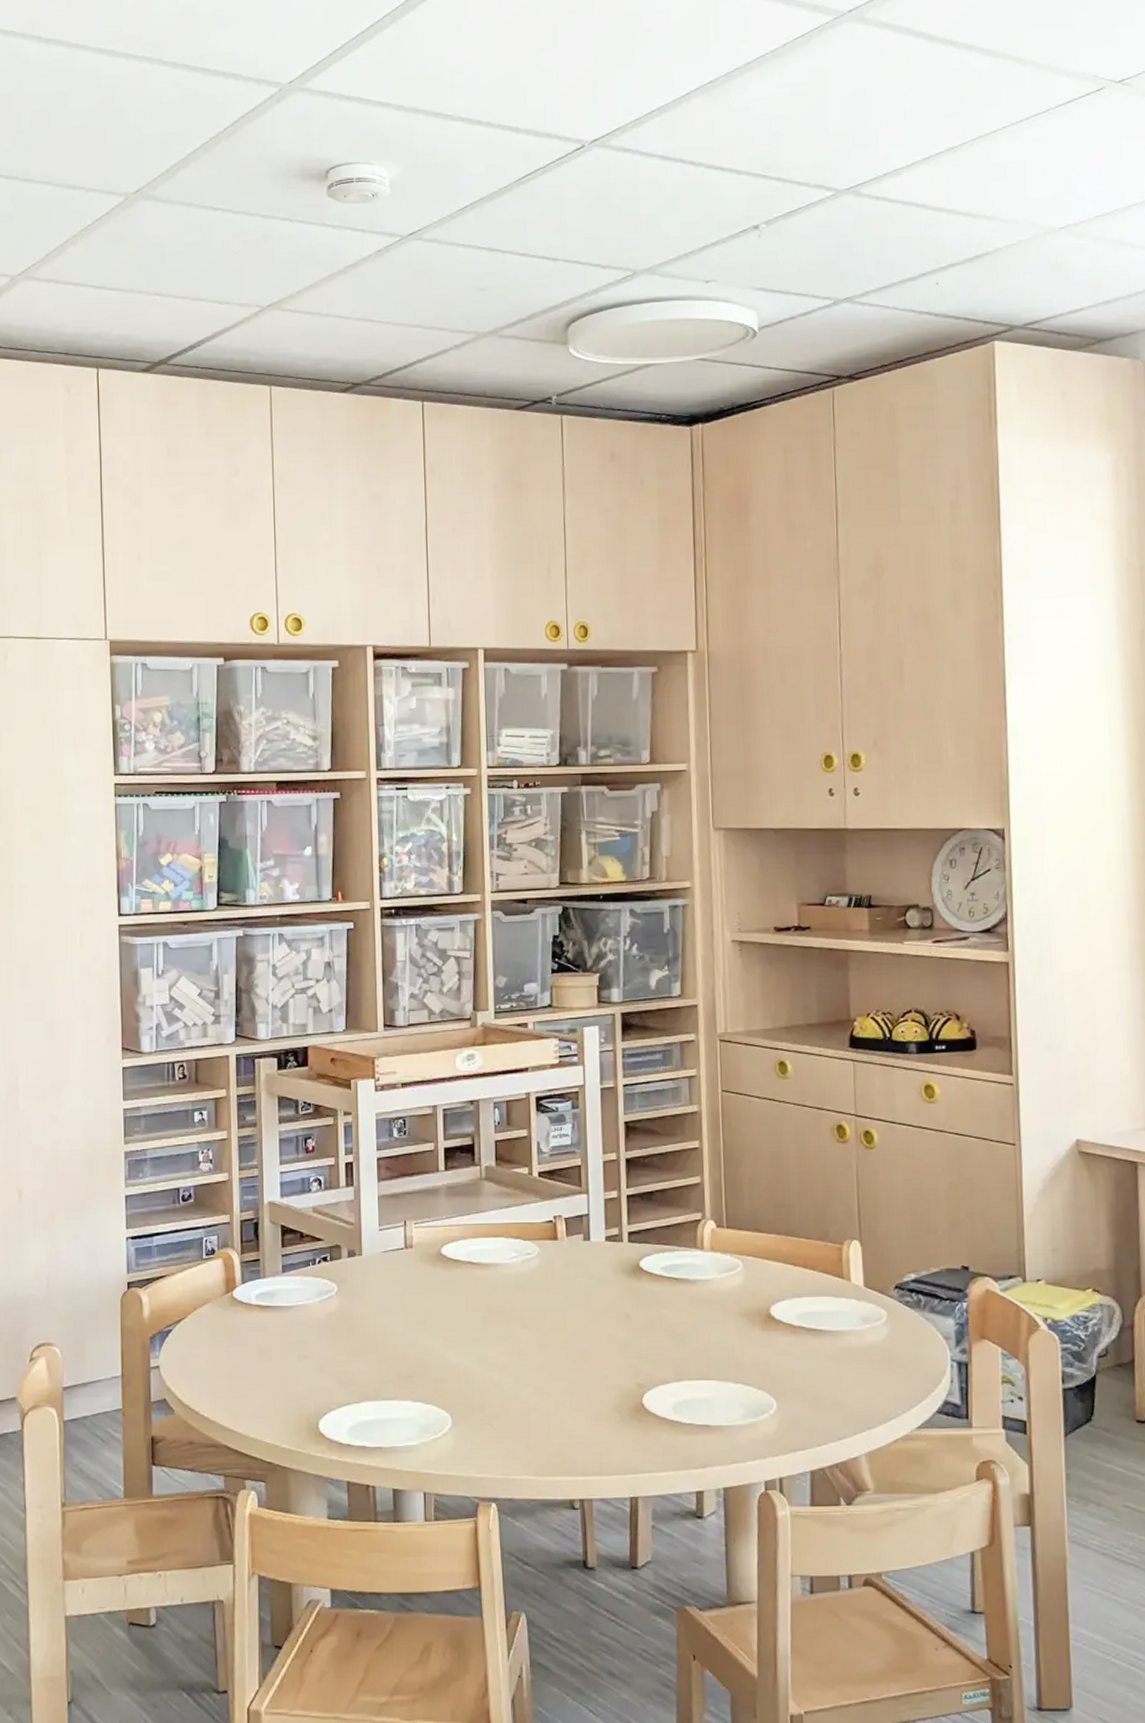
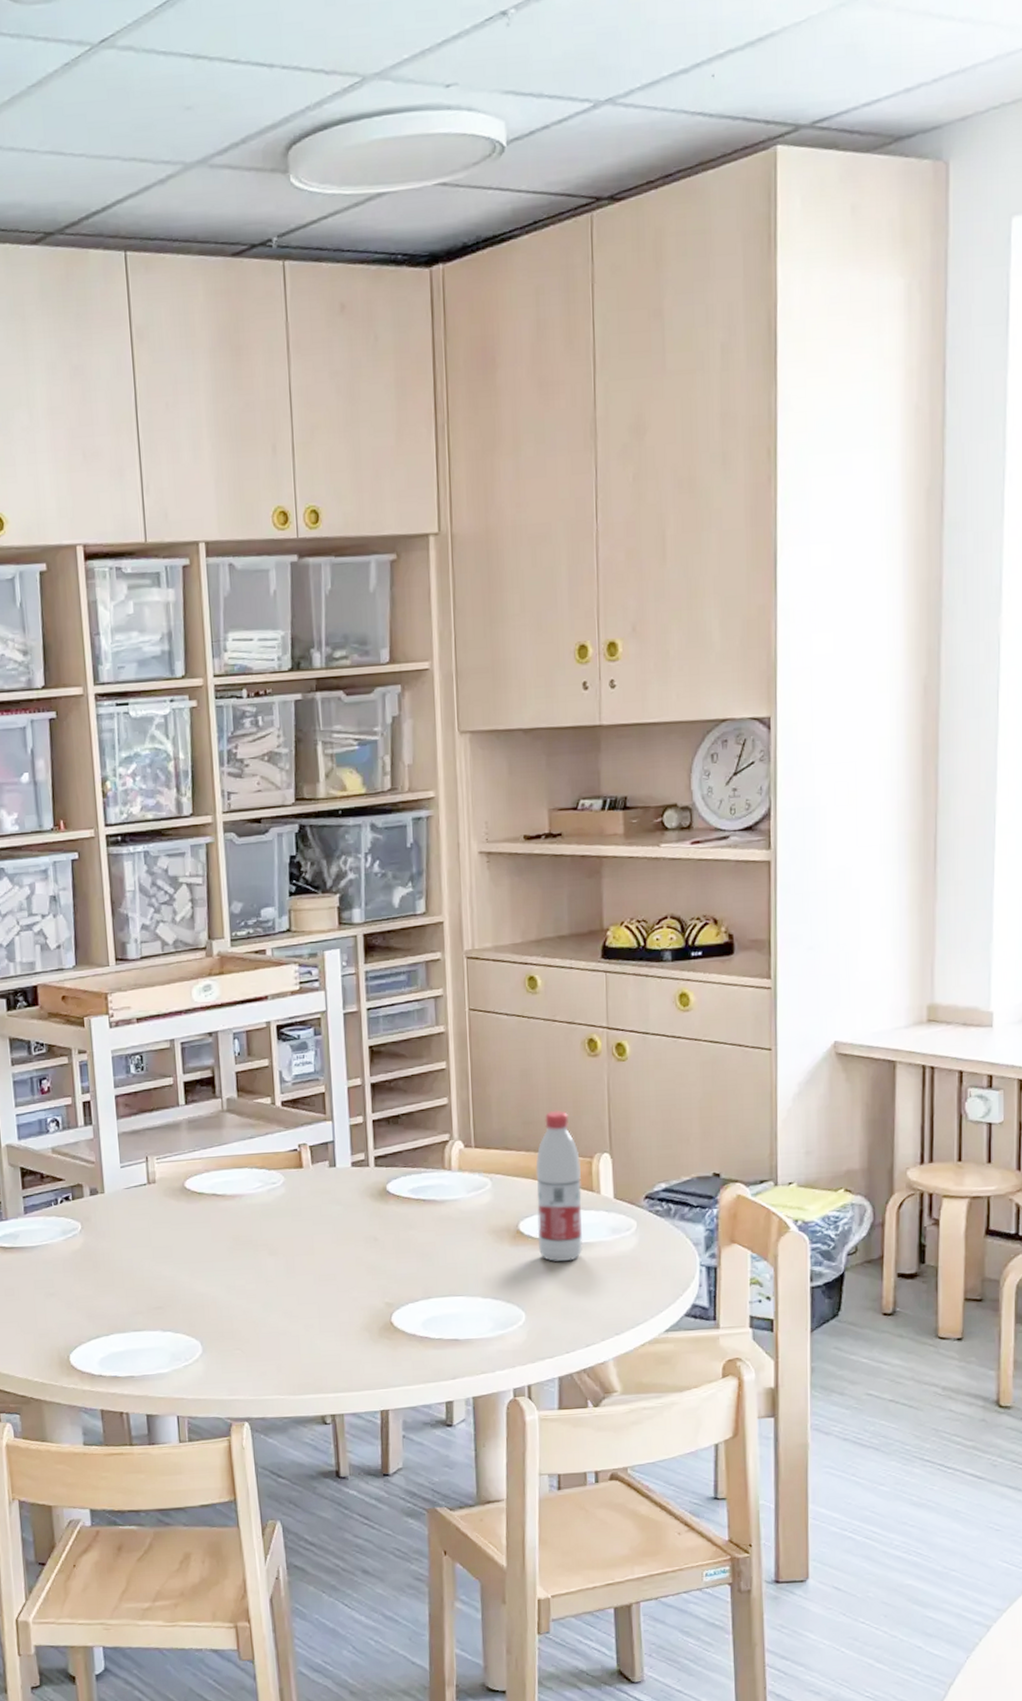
water bottle: none [786,1194,834,1350] -> present [535,1110,583,1262]

